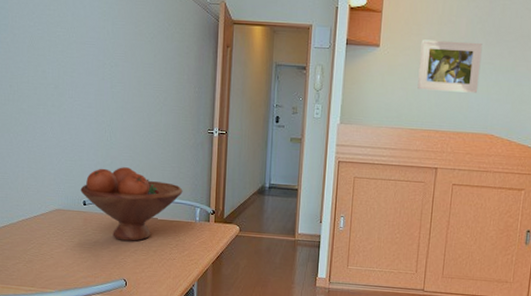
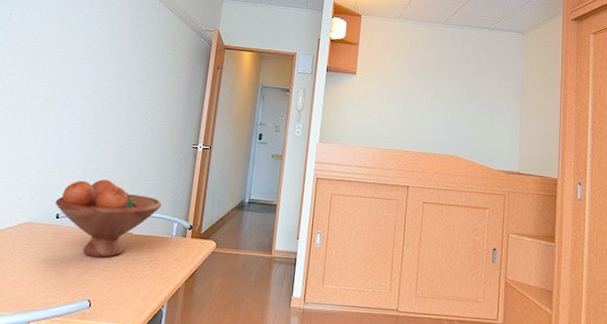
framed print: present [417,39,483,93] -> none [390,70,446,118]

